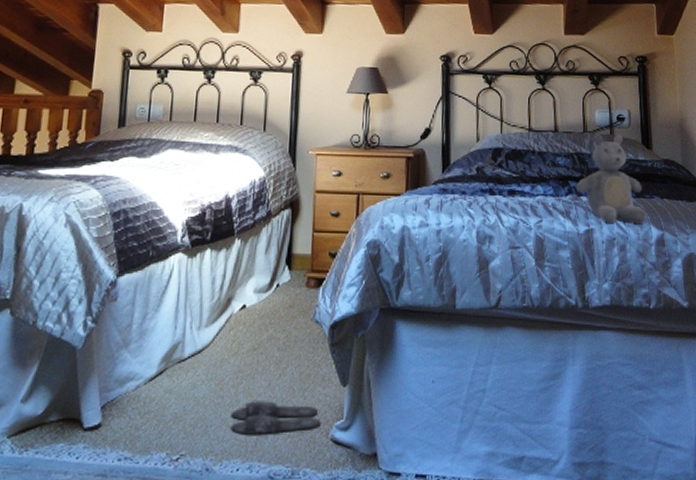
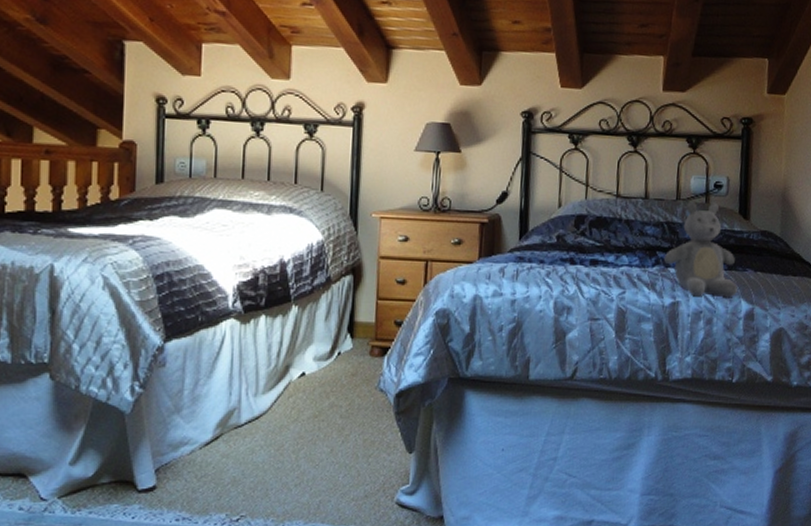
slippers: present [230,401,321,436] -> none [291,466,386,499]

